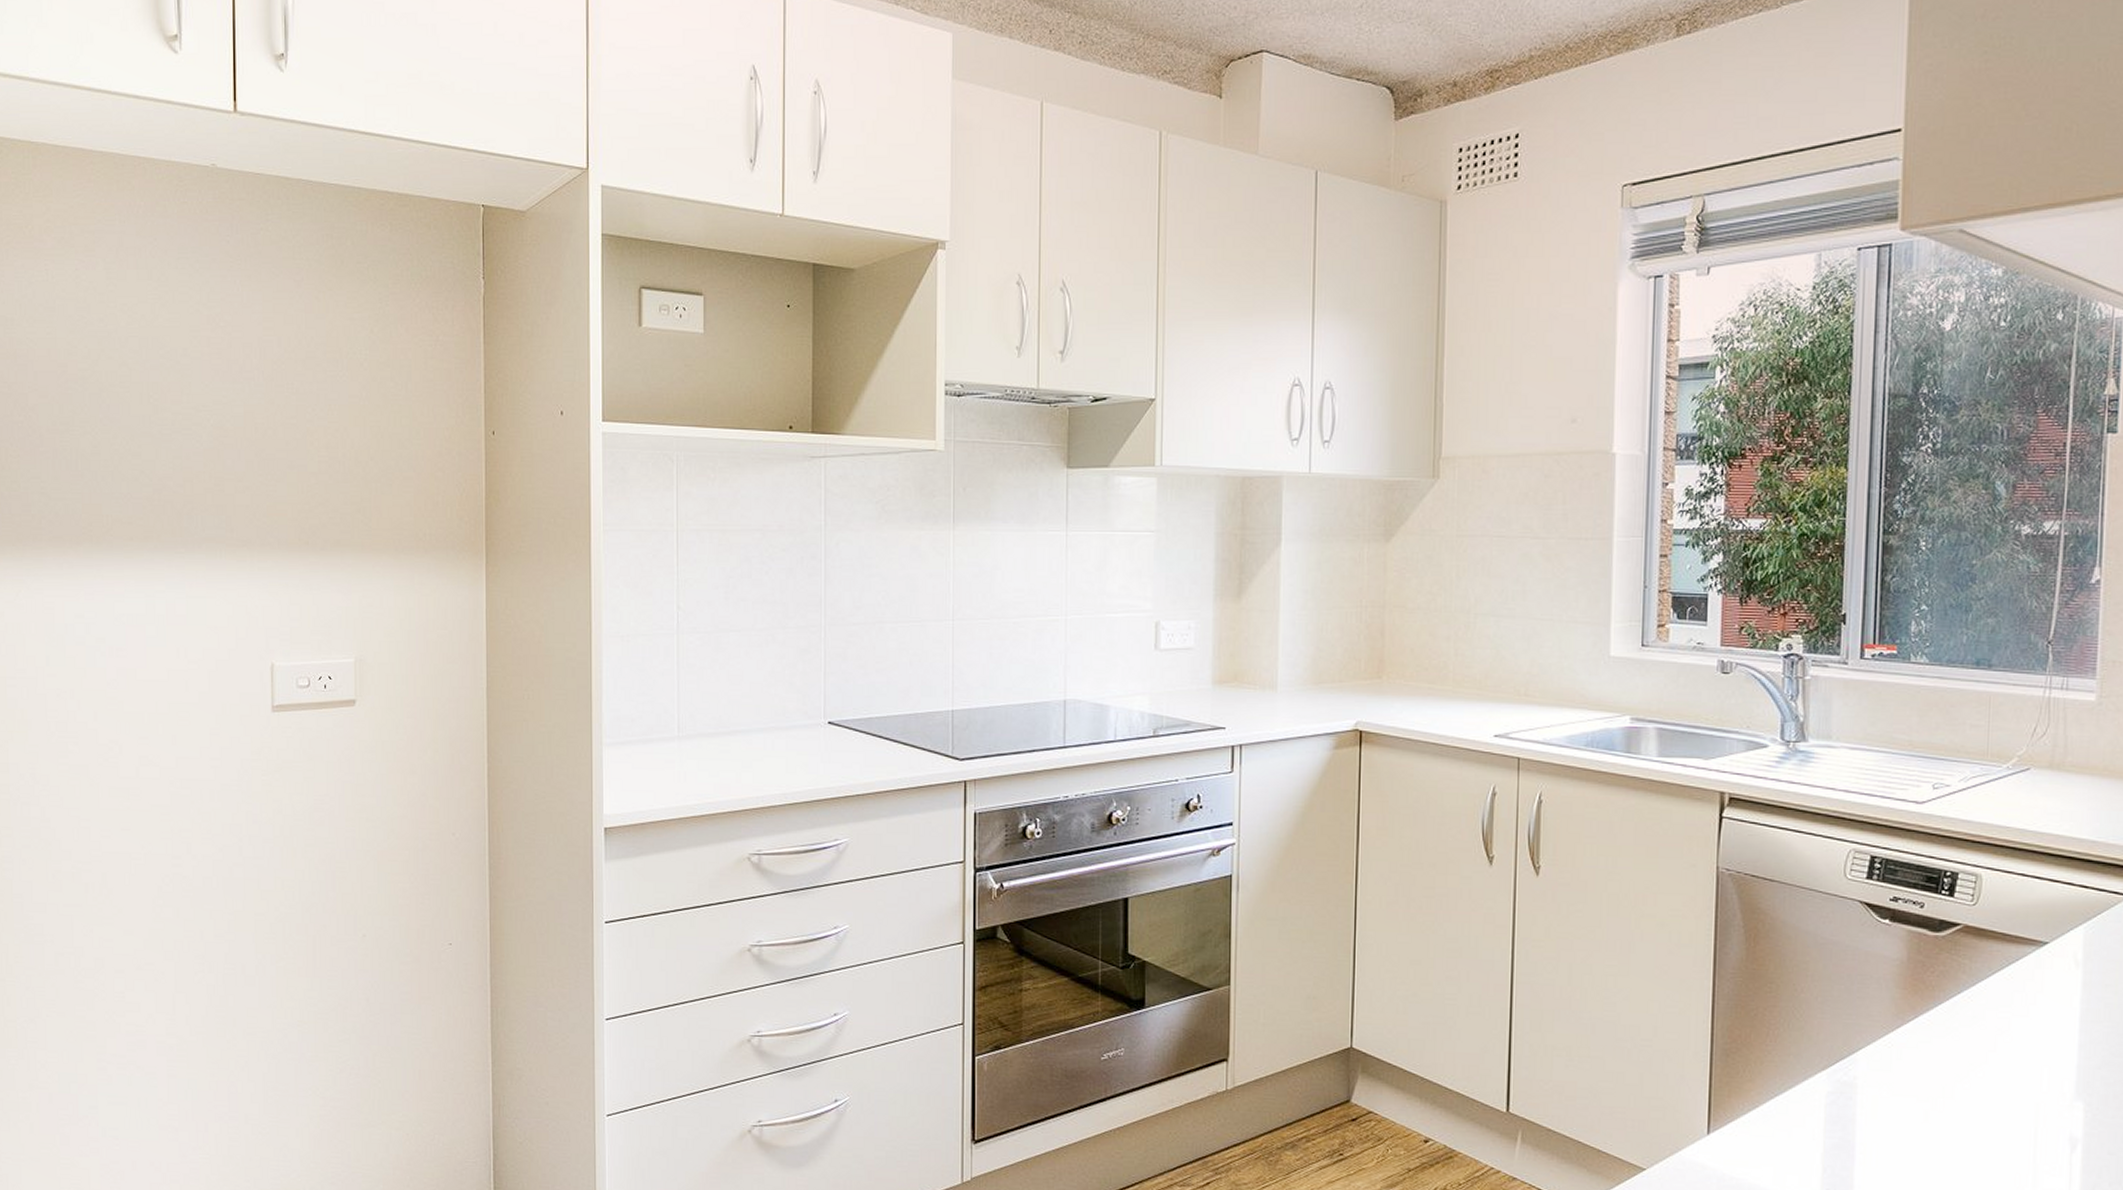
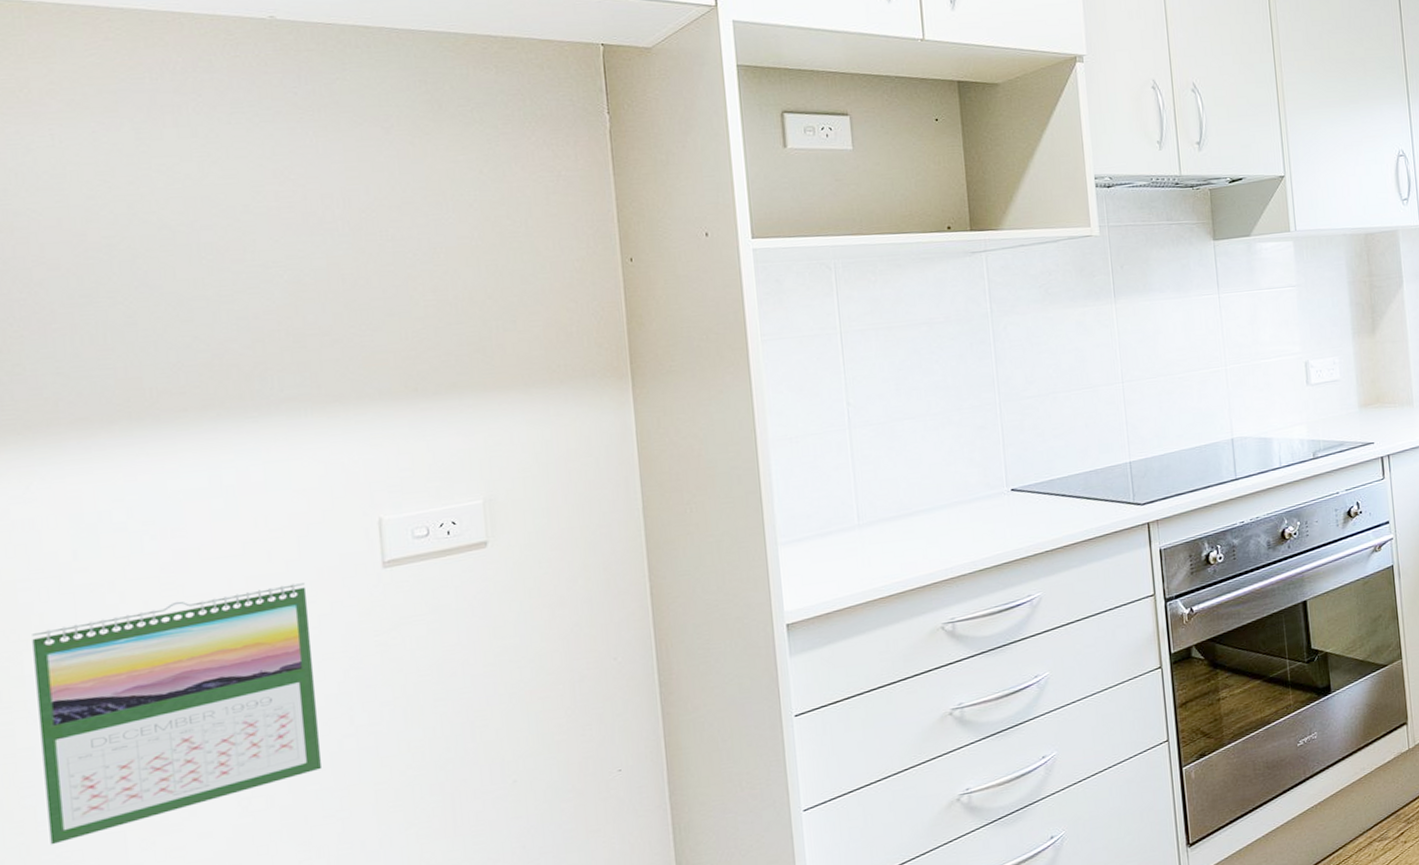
calendar: none [15,715,216,916] -> present [32,583,321,845]

